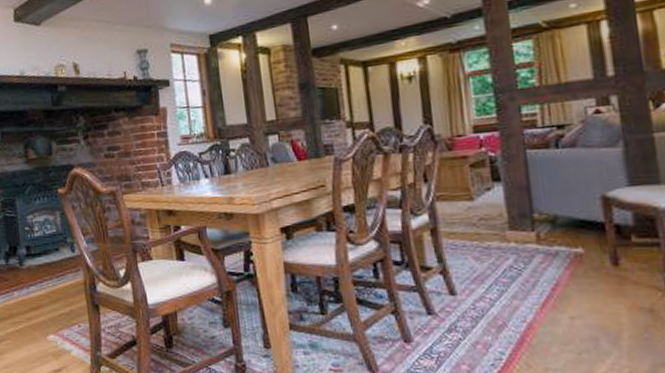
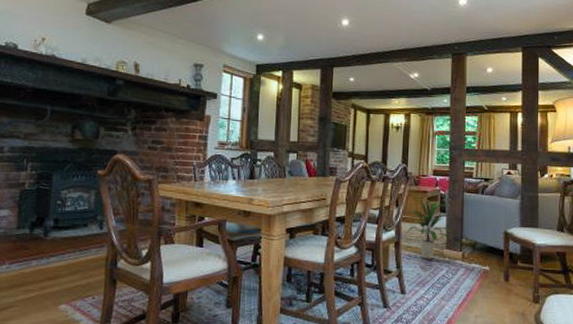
indoor plant: none [444,164,516,247] -> present [406,196,453,259]

